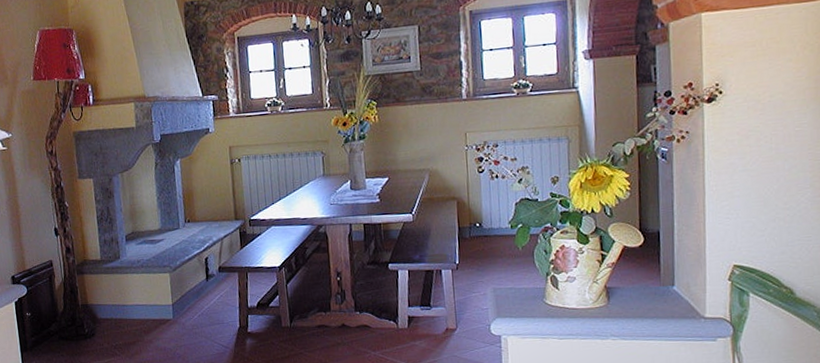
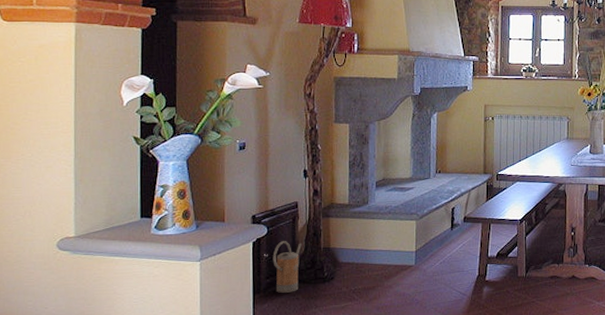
watering can: none [34,299,63,350] -> present [272,241,302,293]

